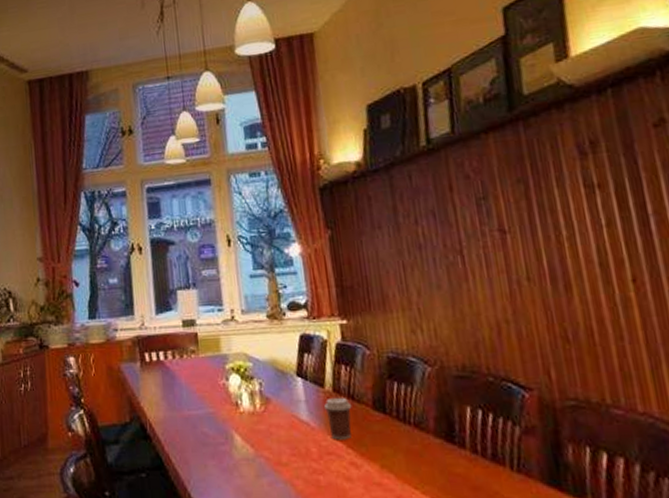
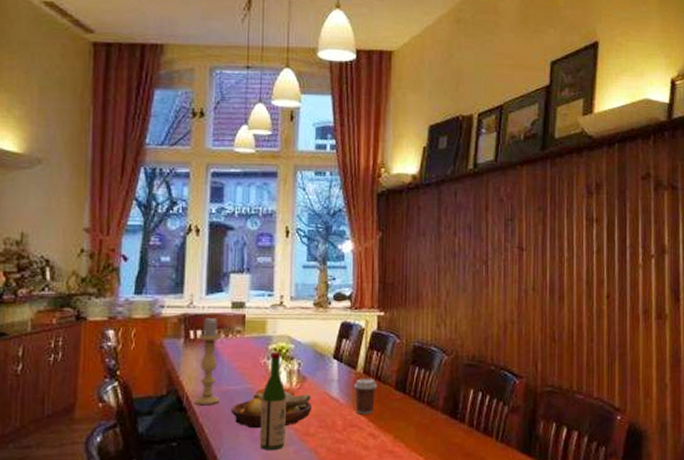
candle holder: none [153,337,183,432] -> present [194,317,222,404]
fruit bowl: none [195,411,281,458] -> present [231,388,312,429]
wine bottle: none [225,371,257,482] -> present [259,351,286,450]

